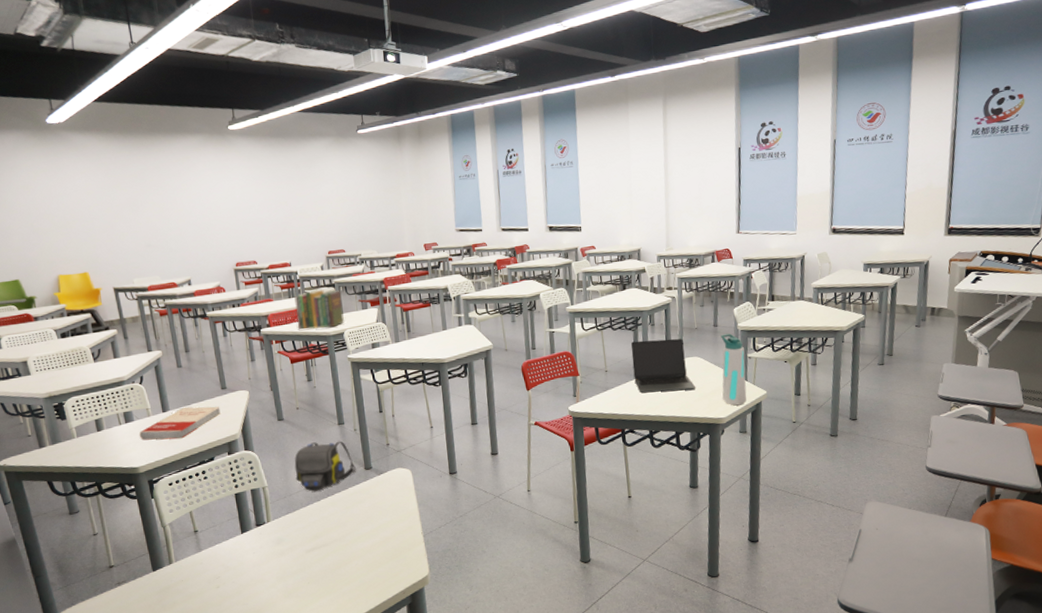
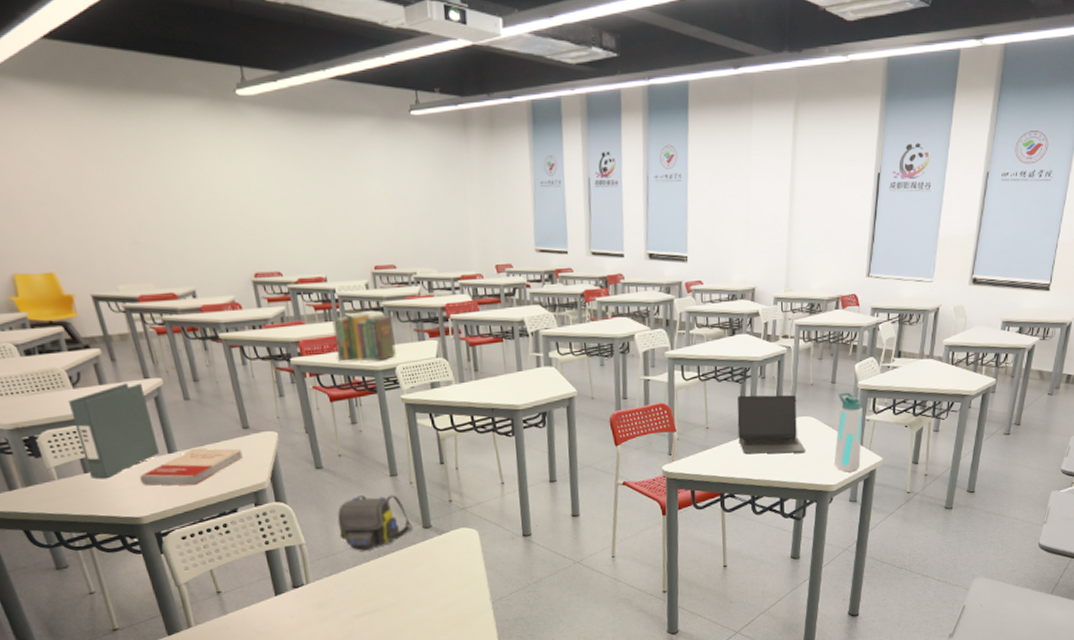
binder: none [89,355,156,436] -> present [68,382,159,479]

